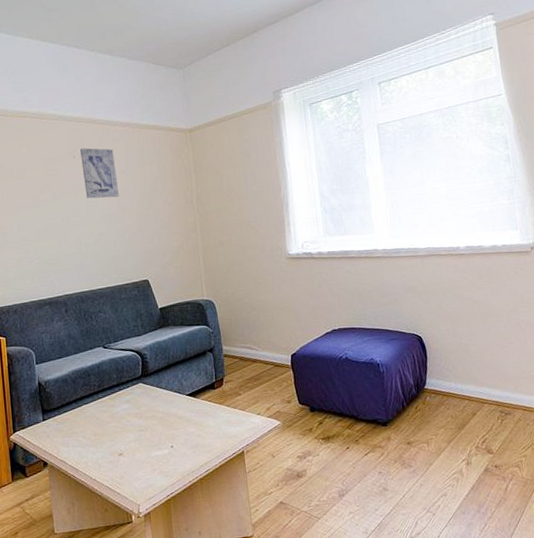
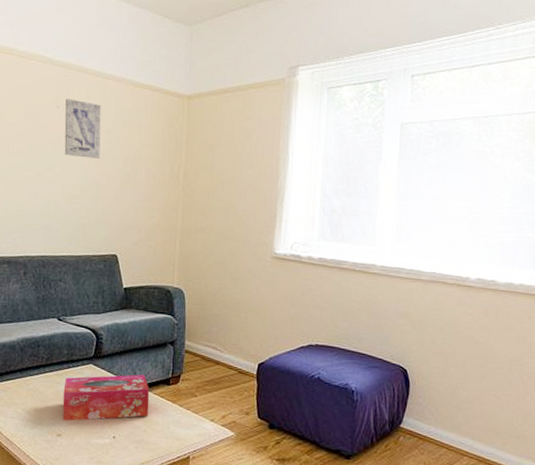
tissue box: none [118,384,200,441] -> present [62,374,150,421]

